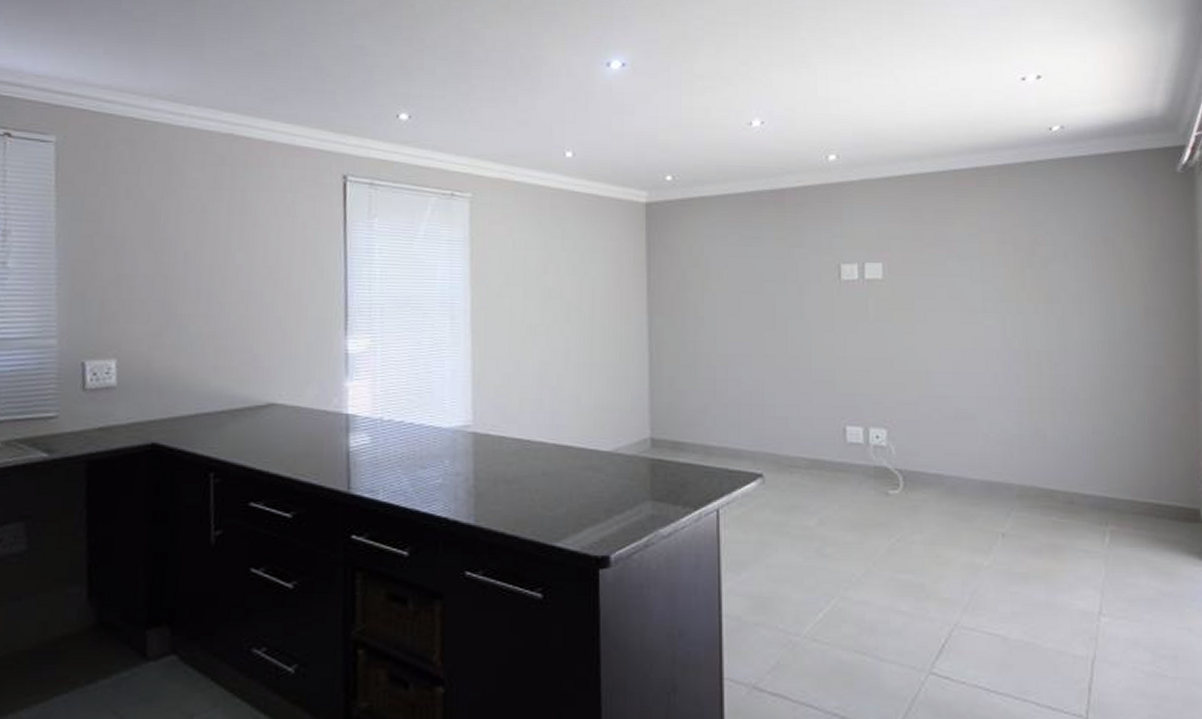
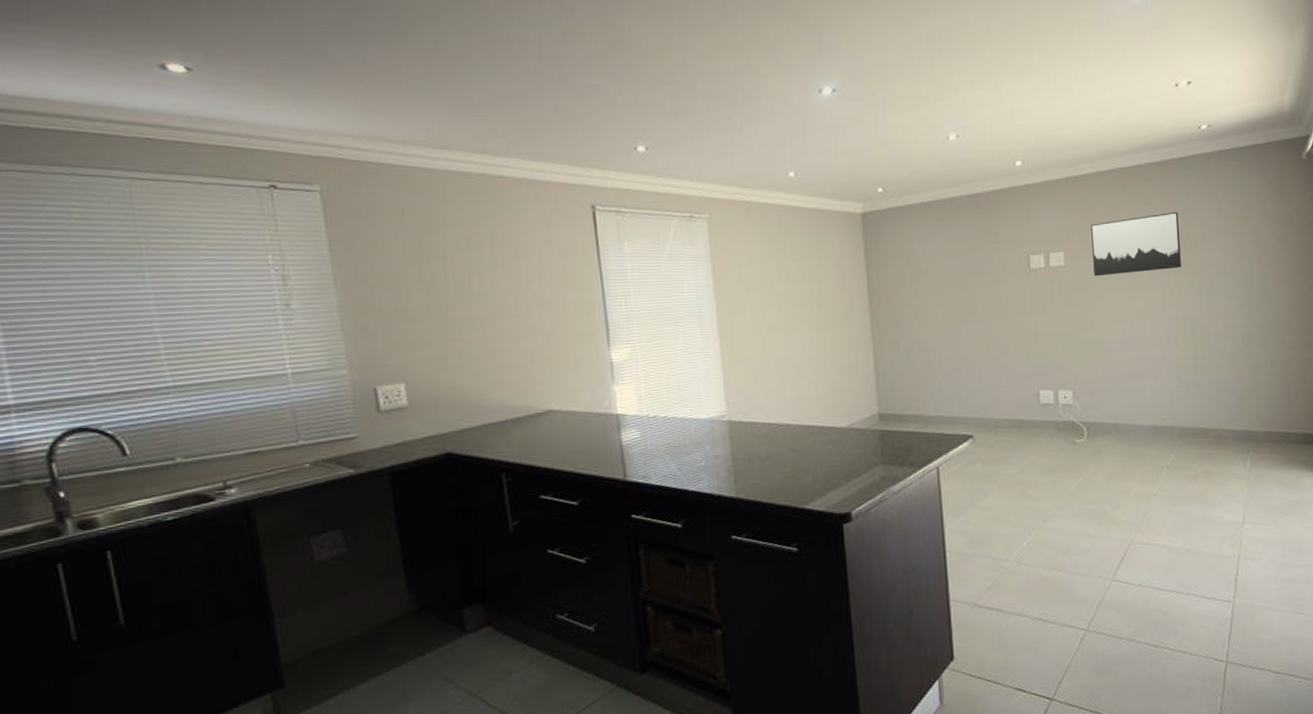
wall art: none [915,224,1026,295] -> present [1090,211,1182,277]

